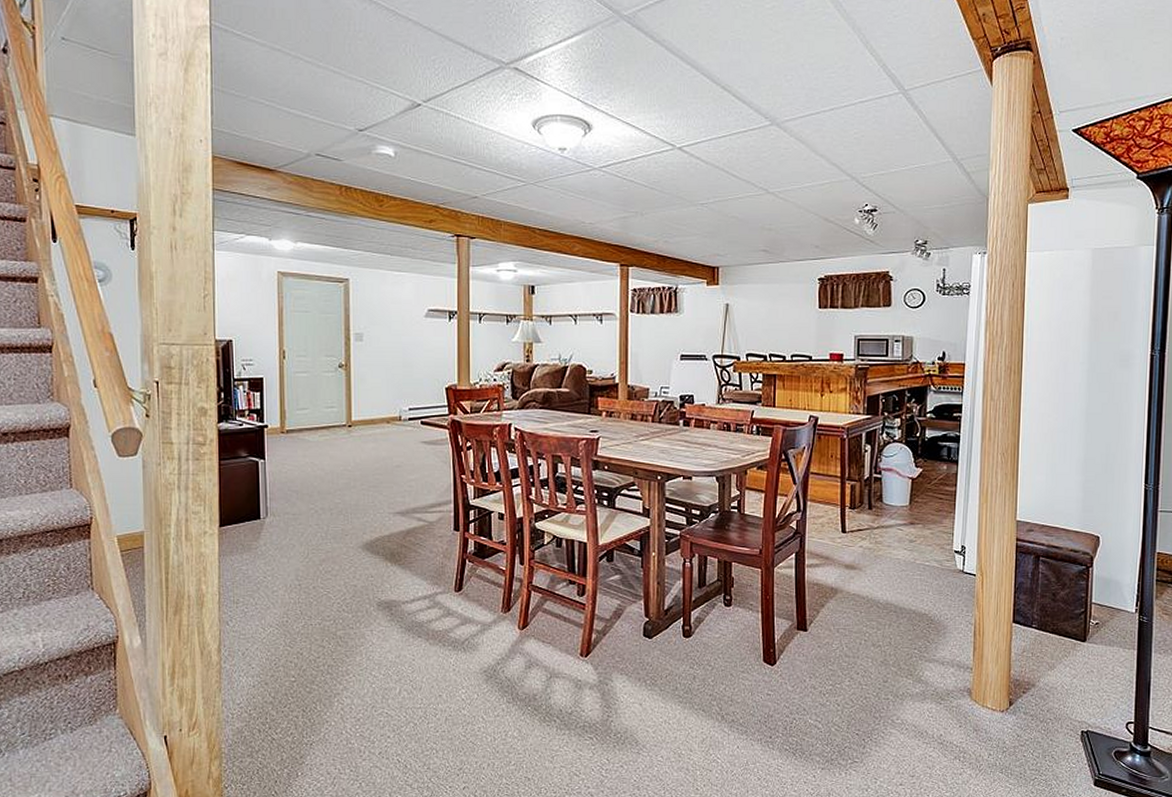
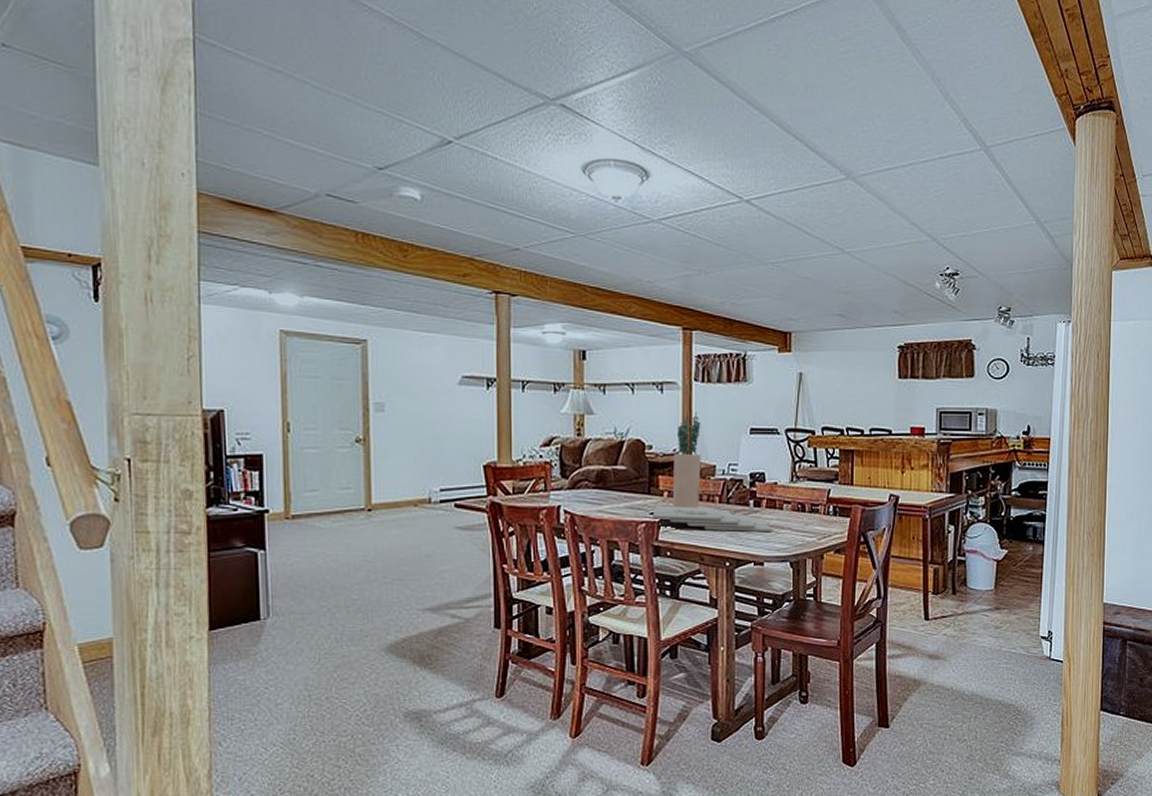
placemat: none [592,425,701,450] -> present [652,506,773,533]
vase: none [610,339,636,428] -> present [672,411,701,509]

